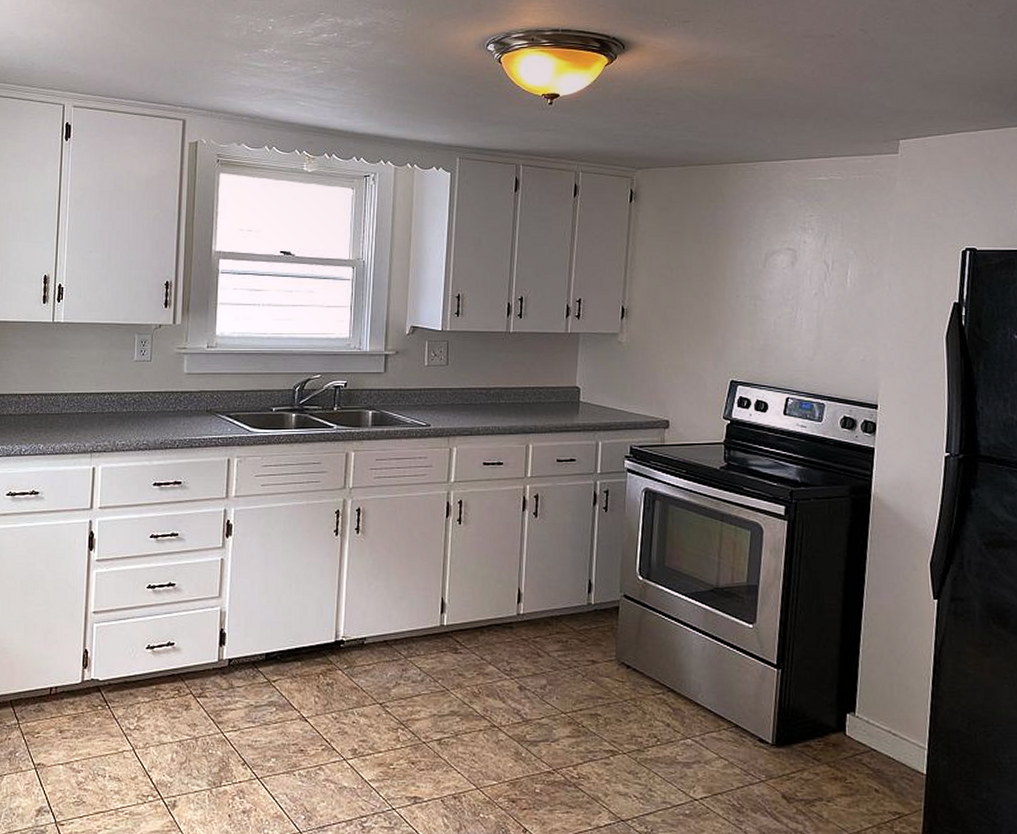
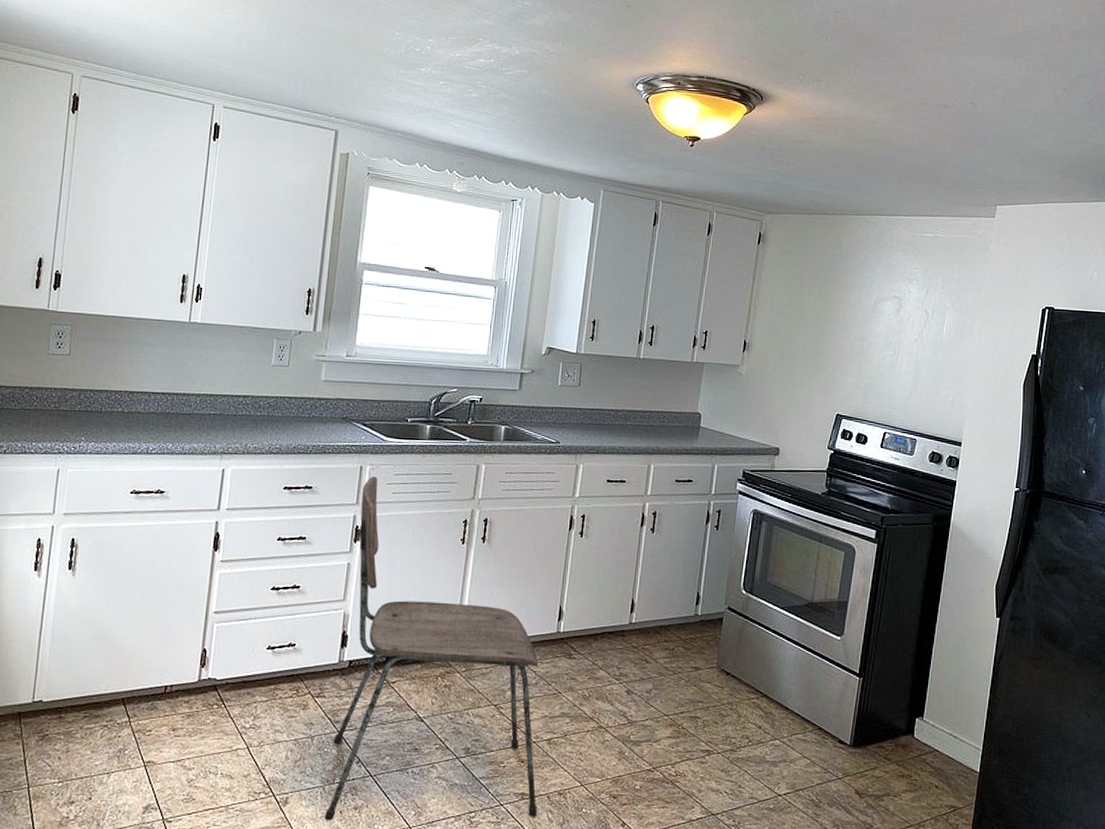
dining chair: none [213,469,432,825] -> present [324,476,539,821]

